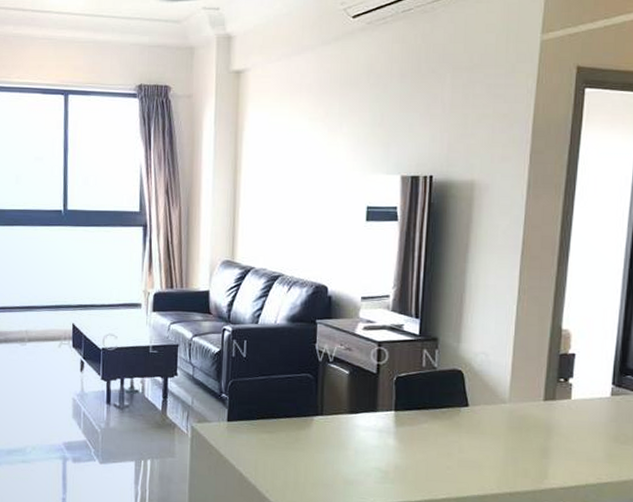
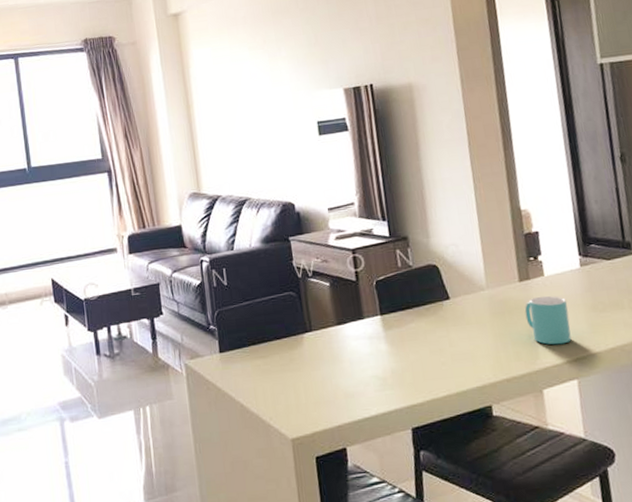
mug: none [542,418,589,469] -> present [524,295,572,345]

